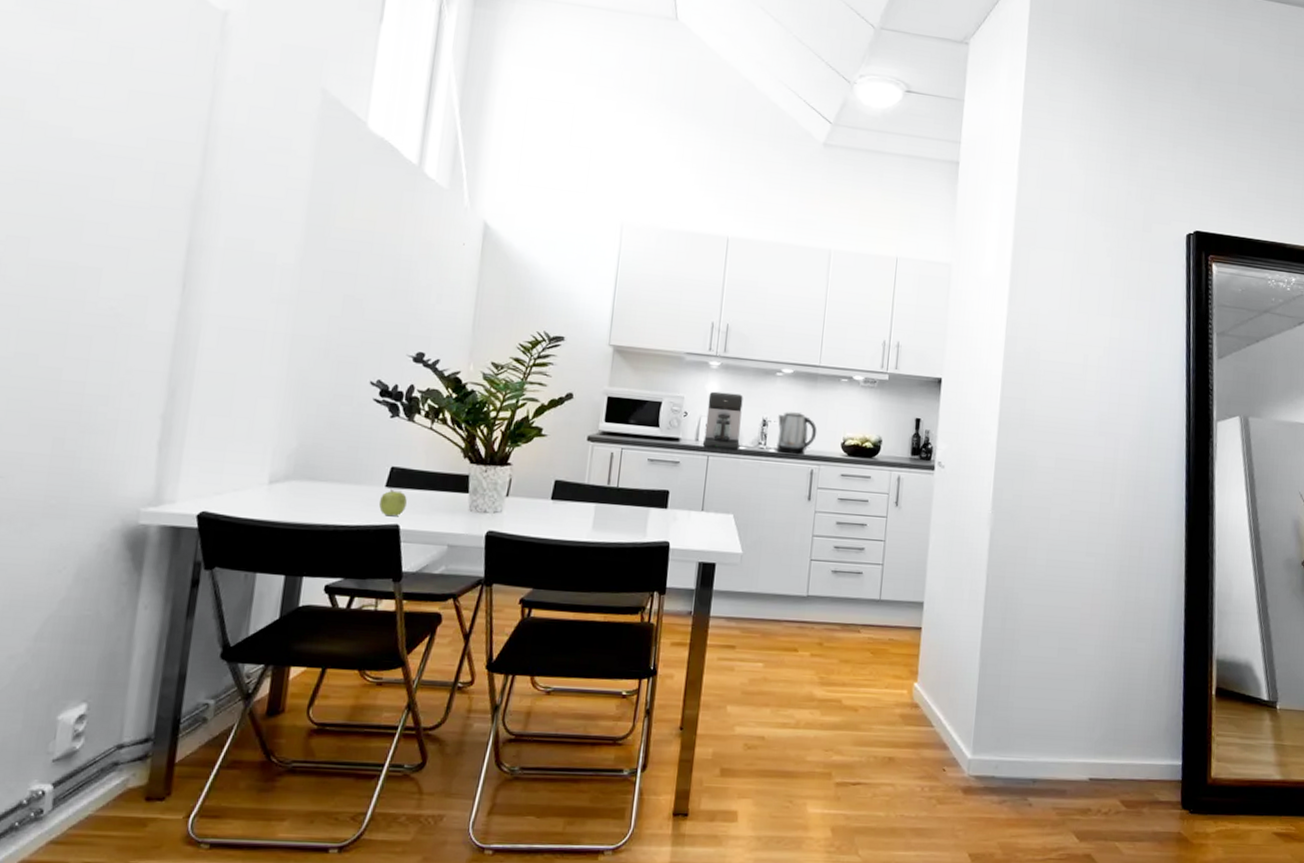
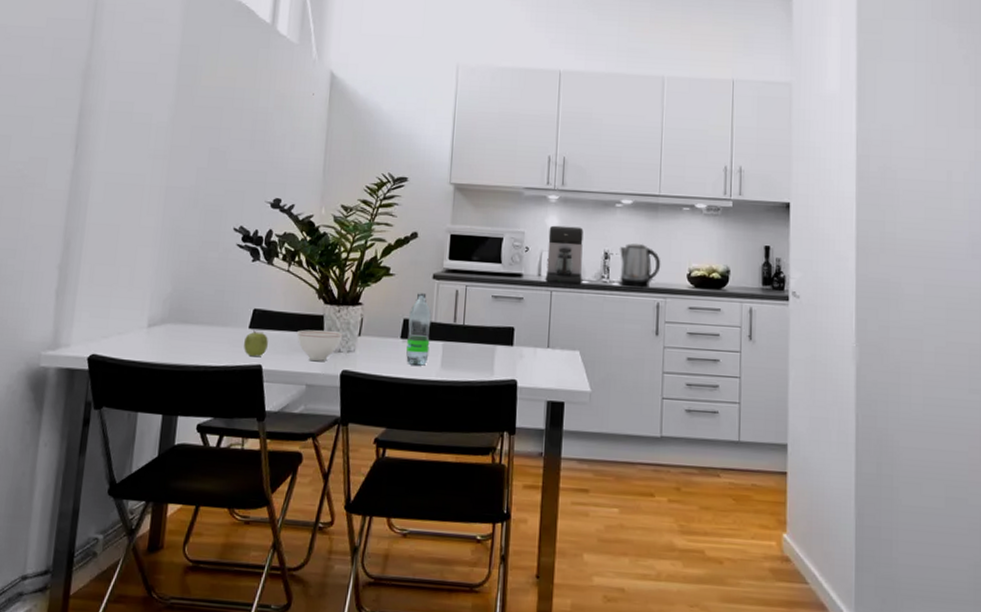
bowl: none [438,489,490,522] -> present [296,329,343,362]
bottle: none [556,454,585,527] -> present [406,293,432,366]

